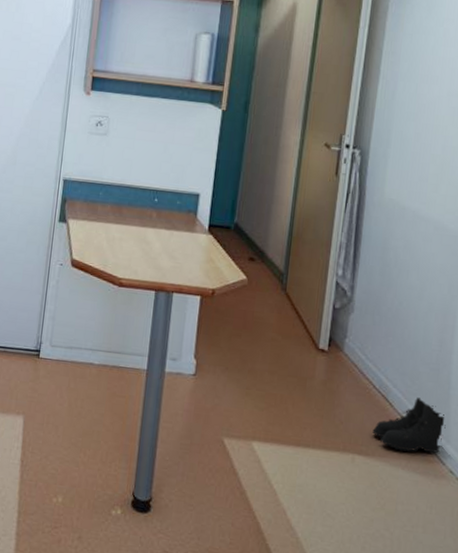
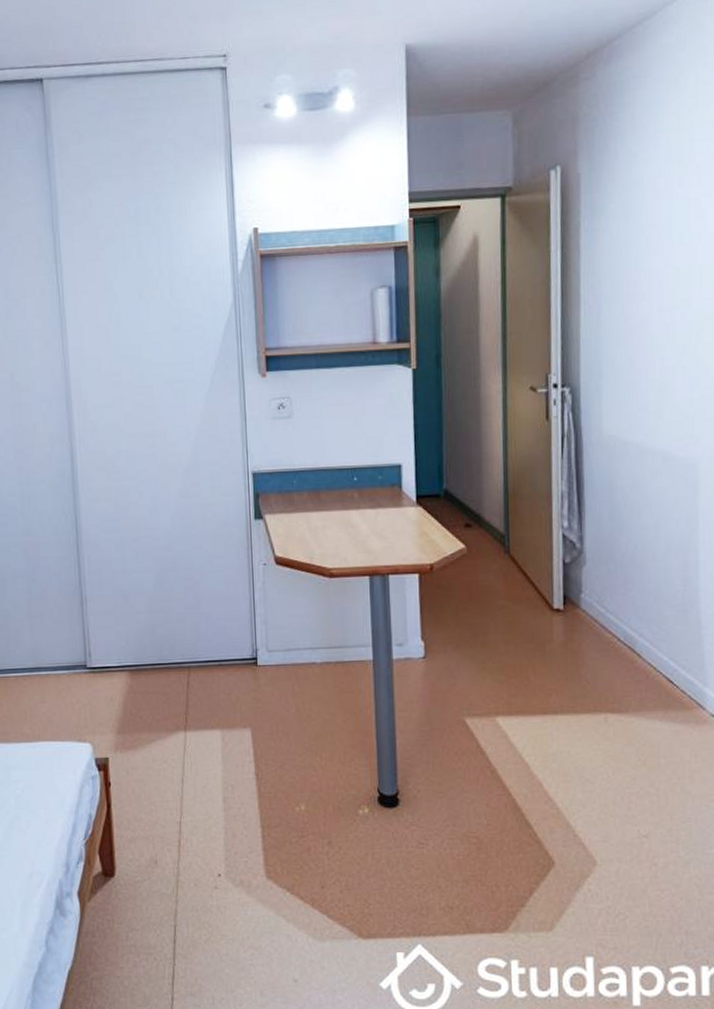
boots: present [372,397,446,454] -> none [623,643,701,702]

